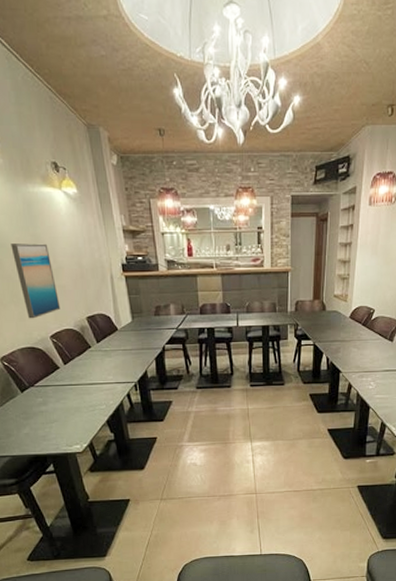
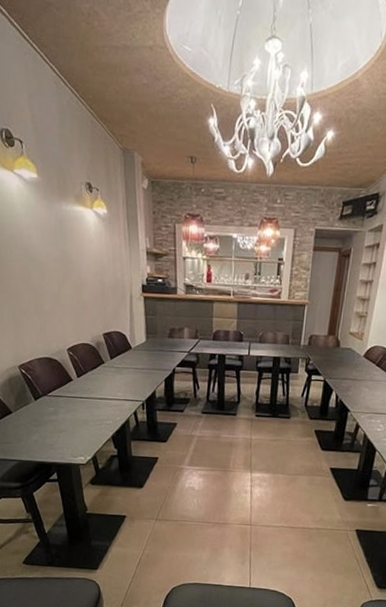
wall art: present [10,243,61,319] -> none [40,258,80,331]

